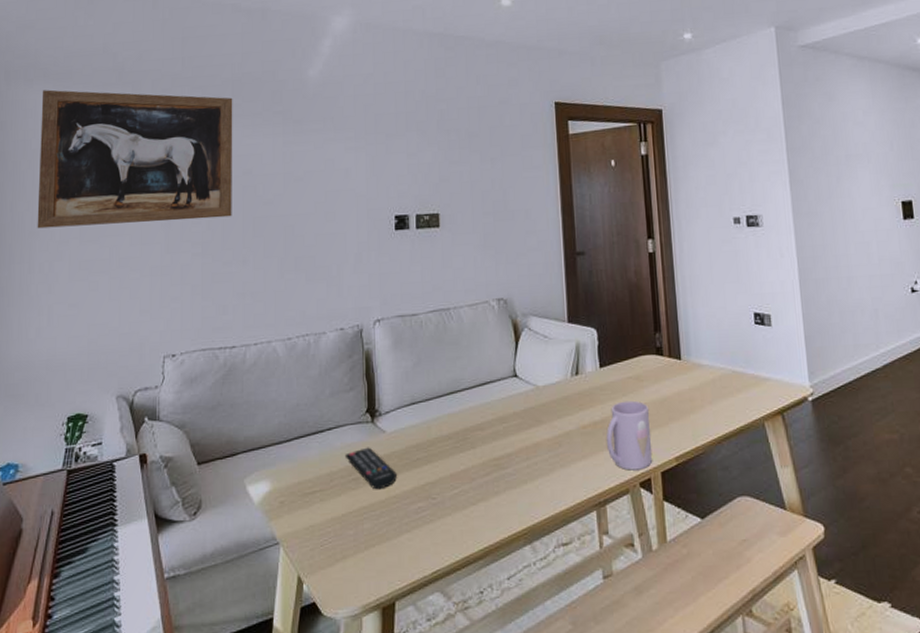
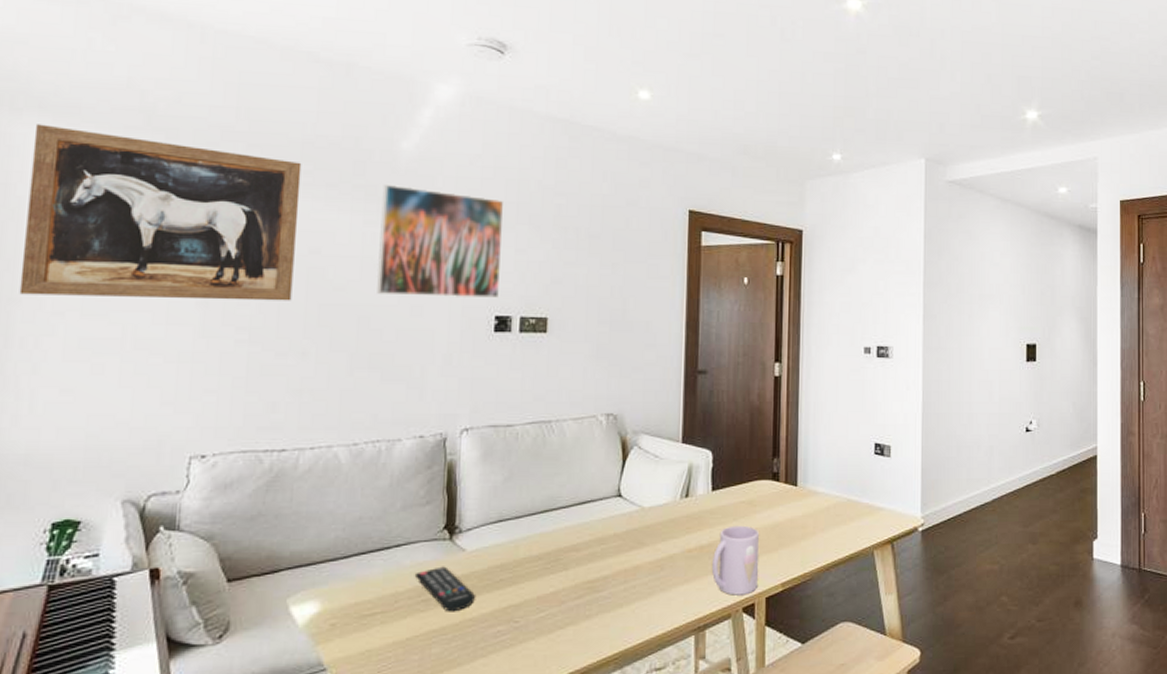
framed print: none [296,108,397,205] -> present [376,184,504,299]

